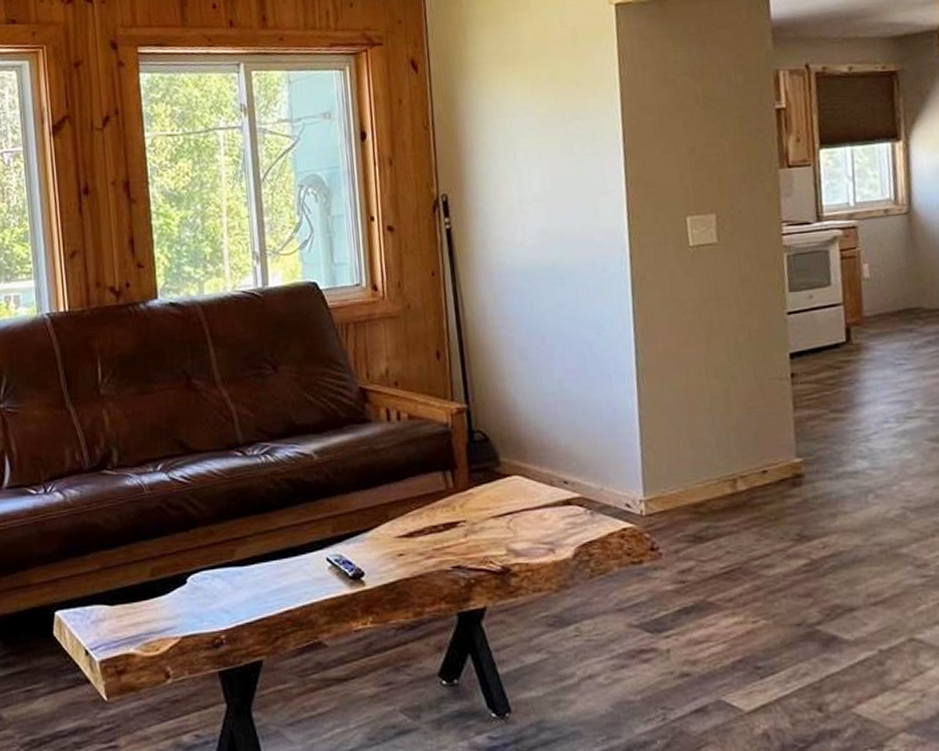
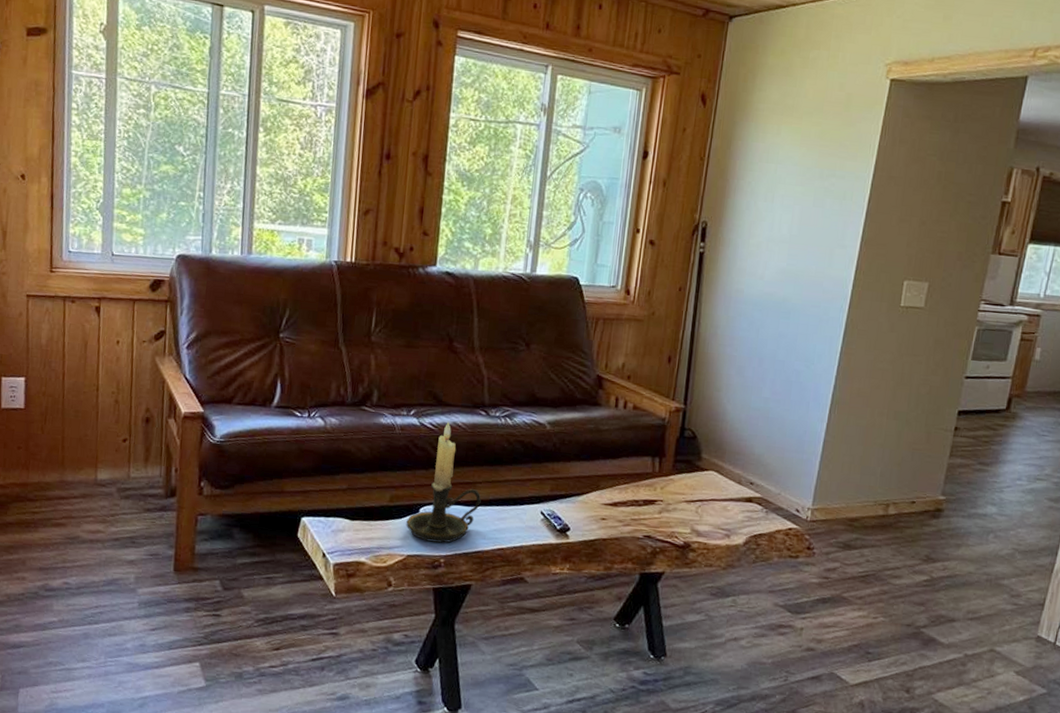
candle holder: none [174,470,255,616] -> present [406,421,481,543]

